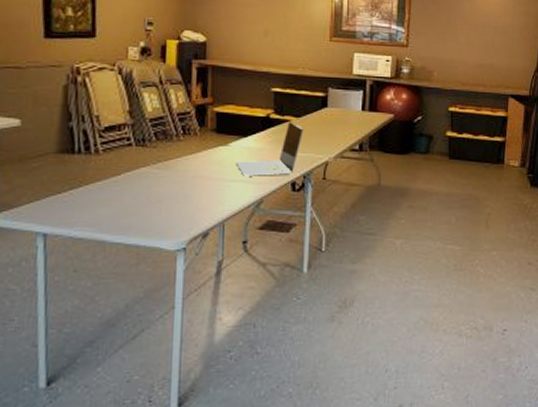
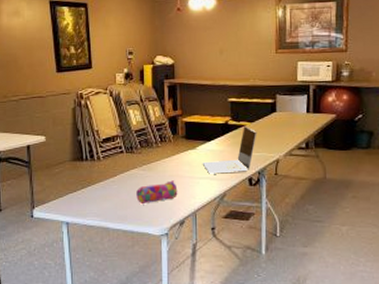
pencil case: none [146,182,202,212] -> present [136,180,178,205]

